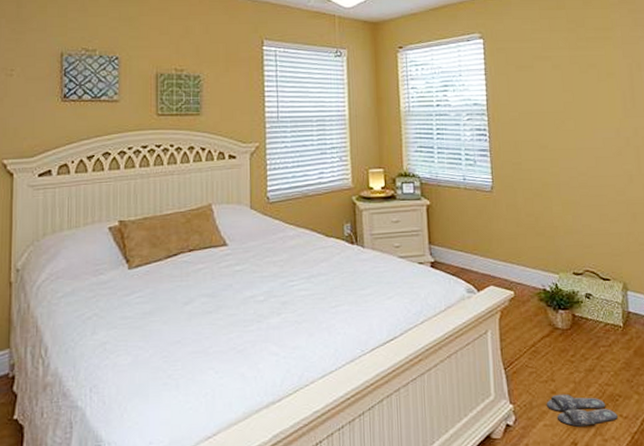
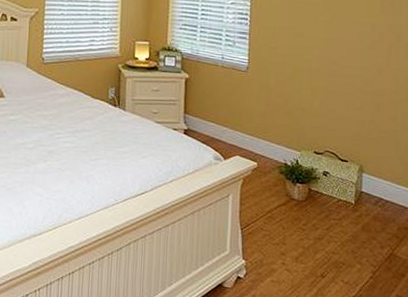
slippers: present [547,393,618,427] -> none [276,256,339,286]

